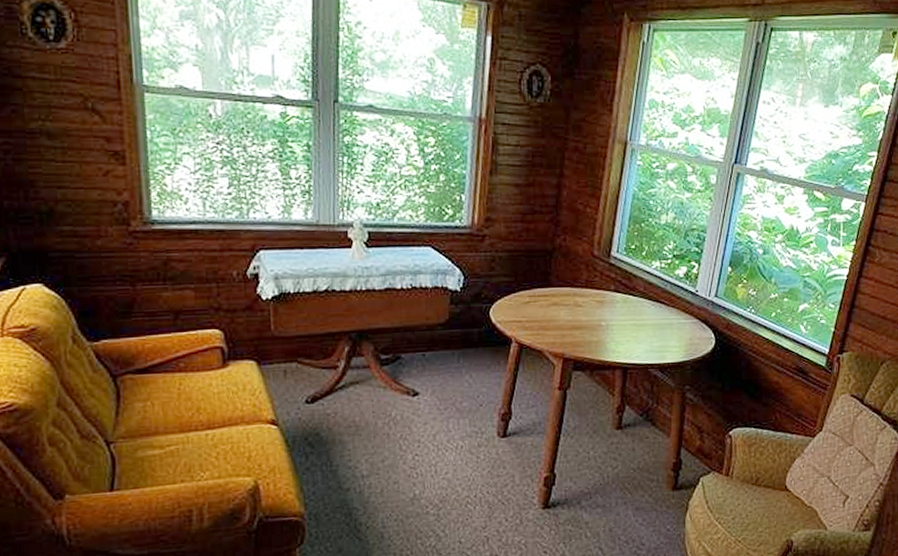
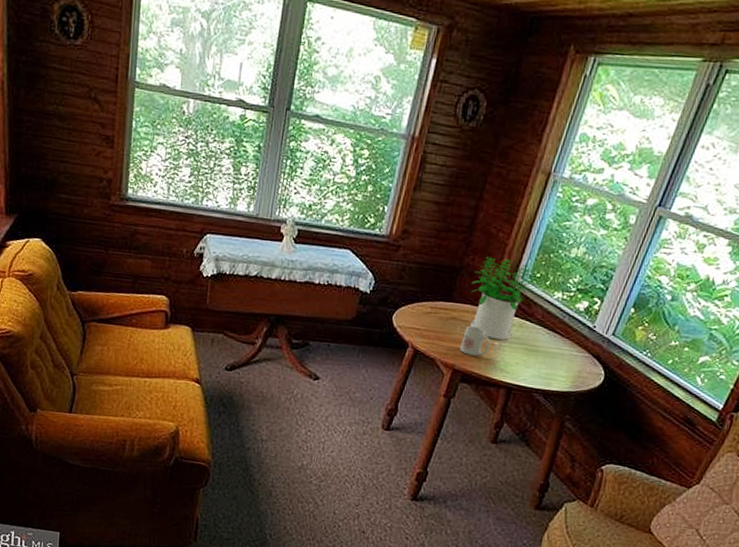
potted plant: none [567,234,627,319] -> present [469,256,531,340]
mug: none [567,309,598,341] -> present [460,325,491,356]

